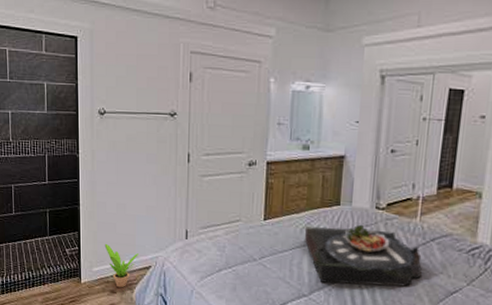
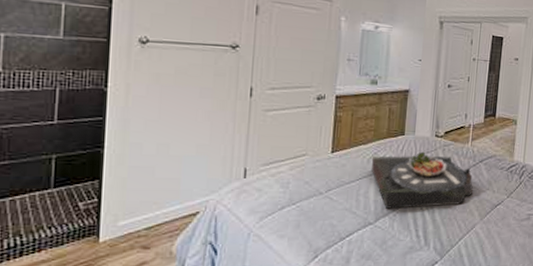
potted plant: present [104,244,138,288] -> none [137,192,183,242]

